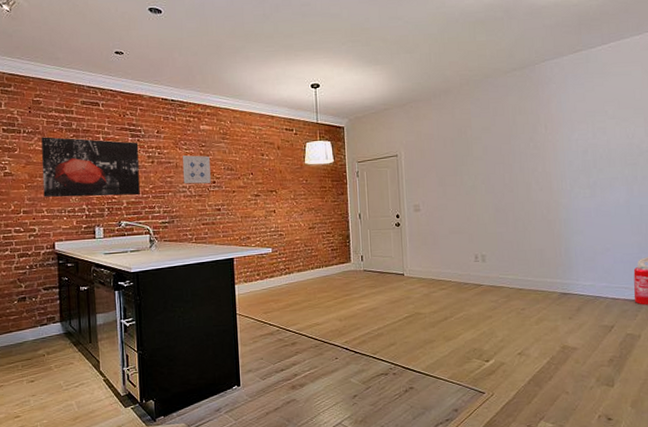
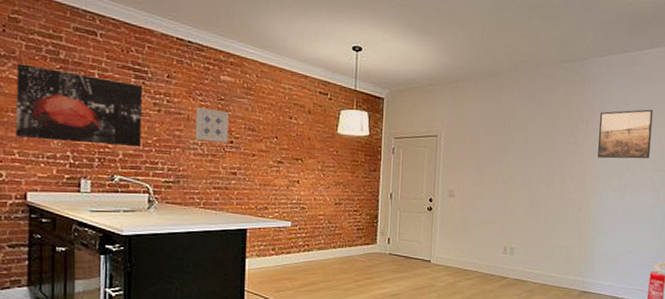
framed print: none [557,104,617,159] -> present [597,109,653,159]

